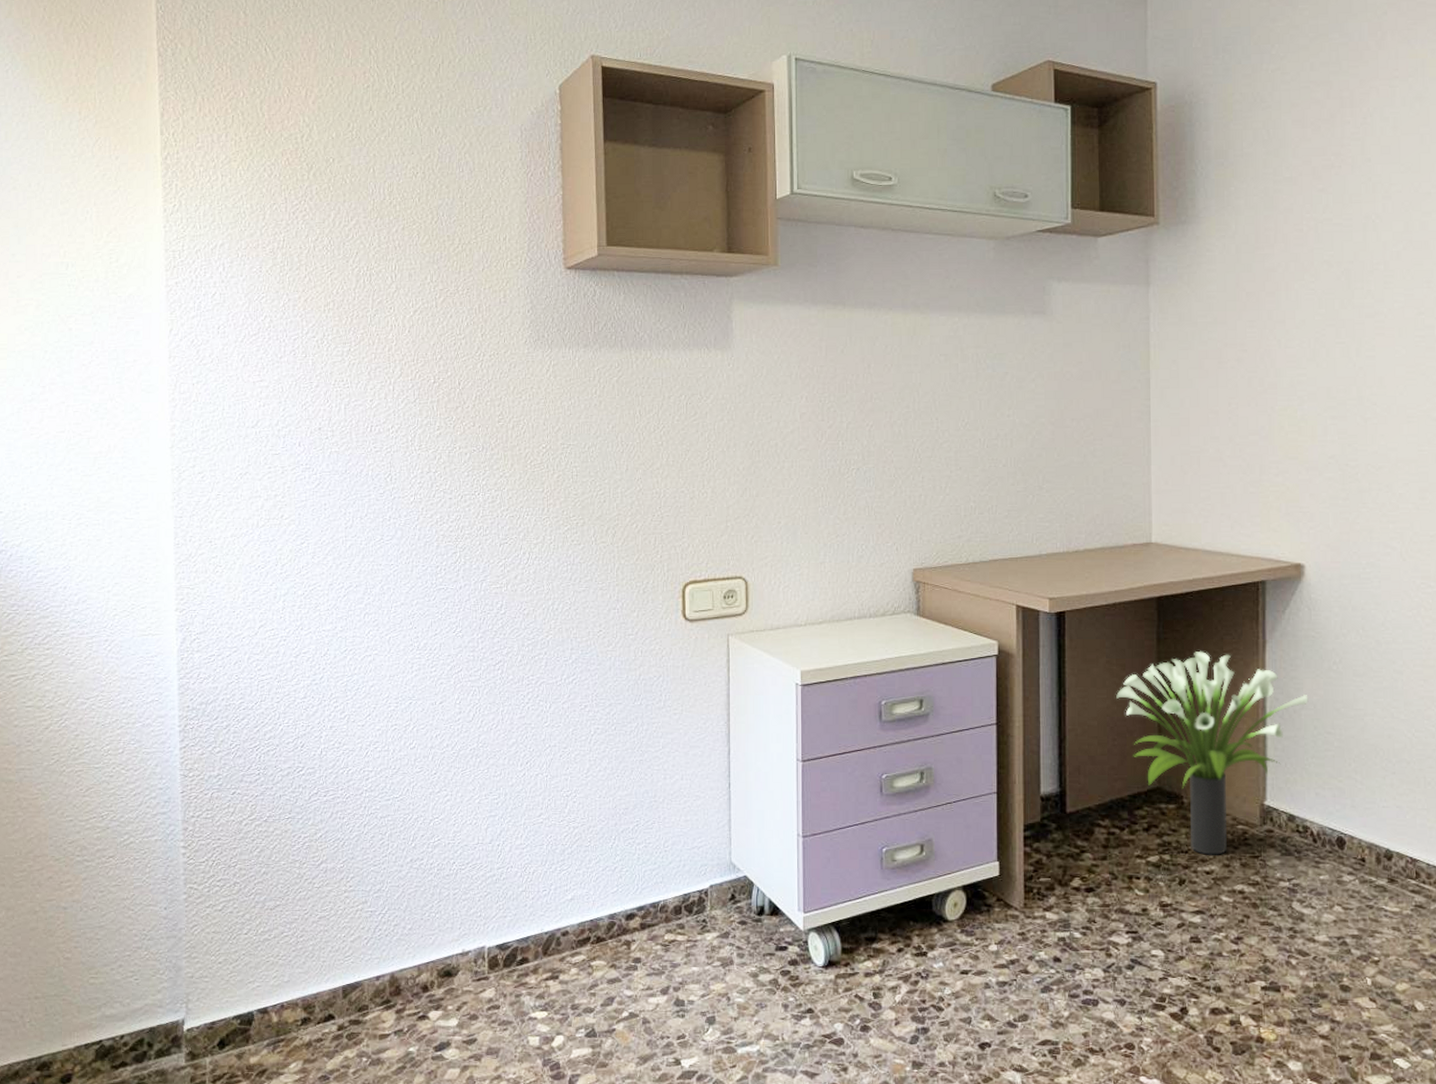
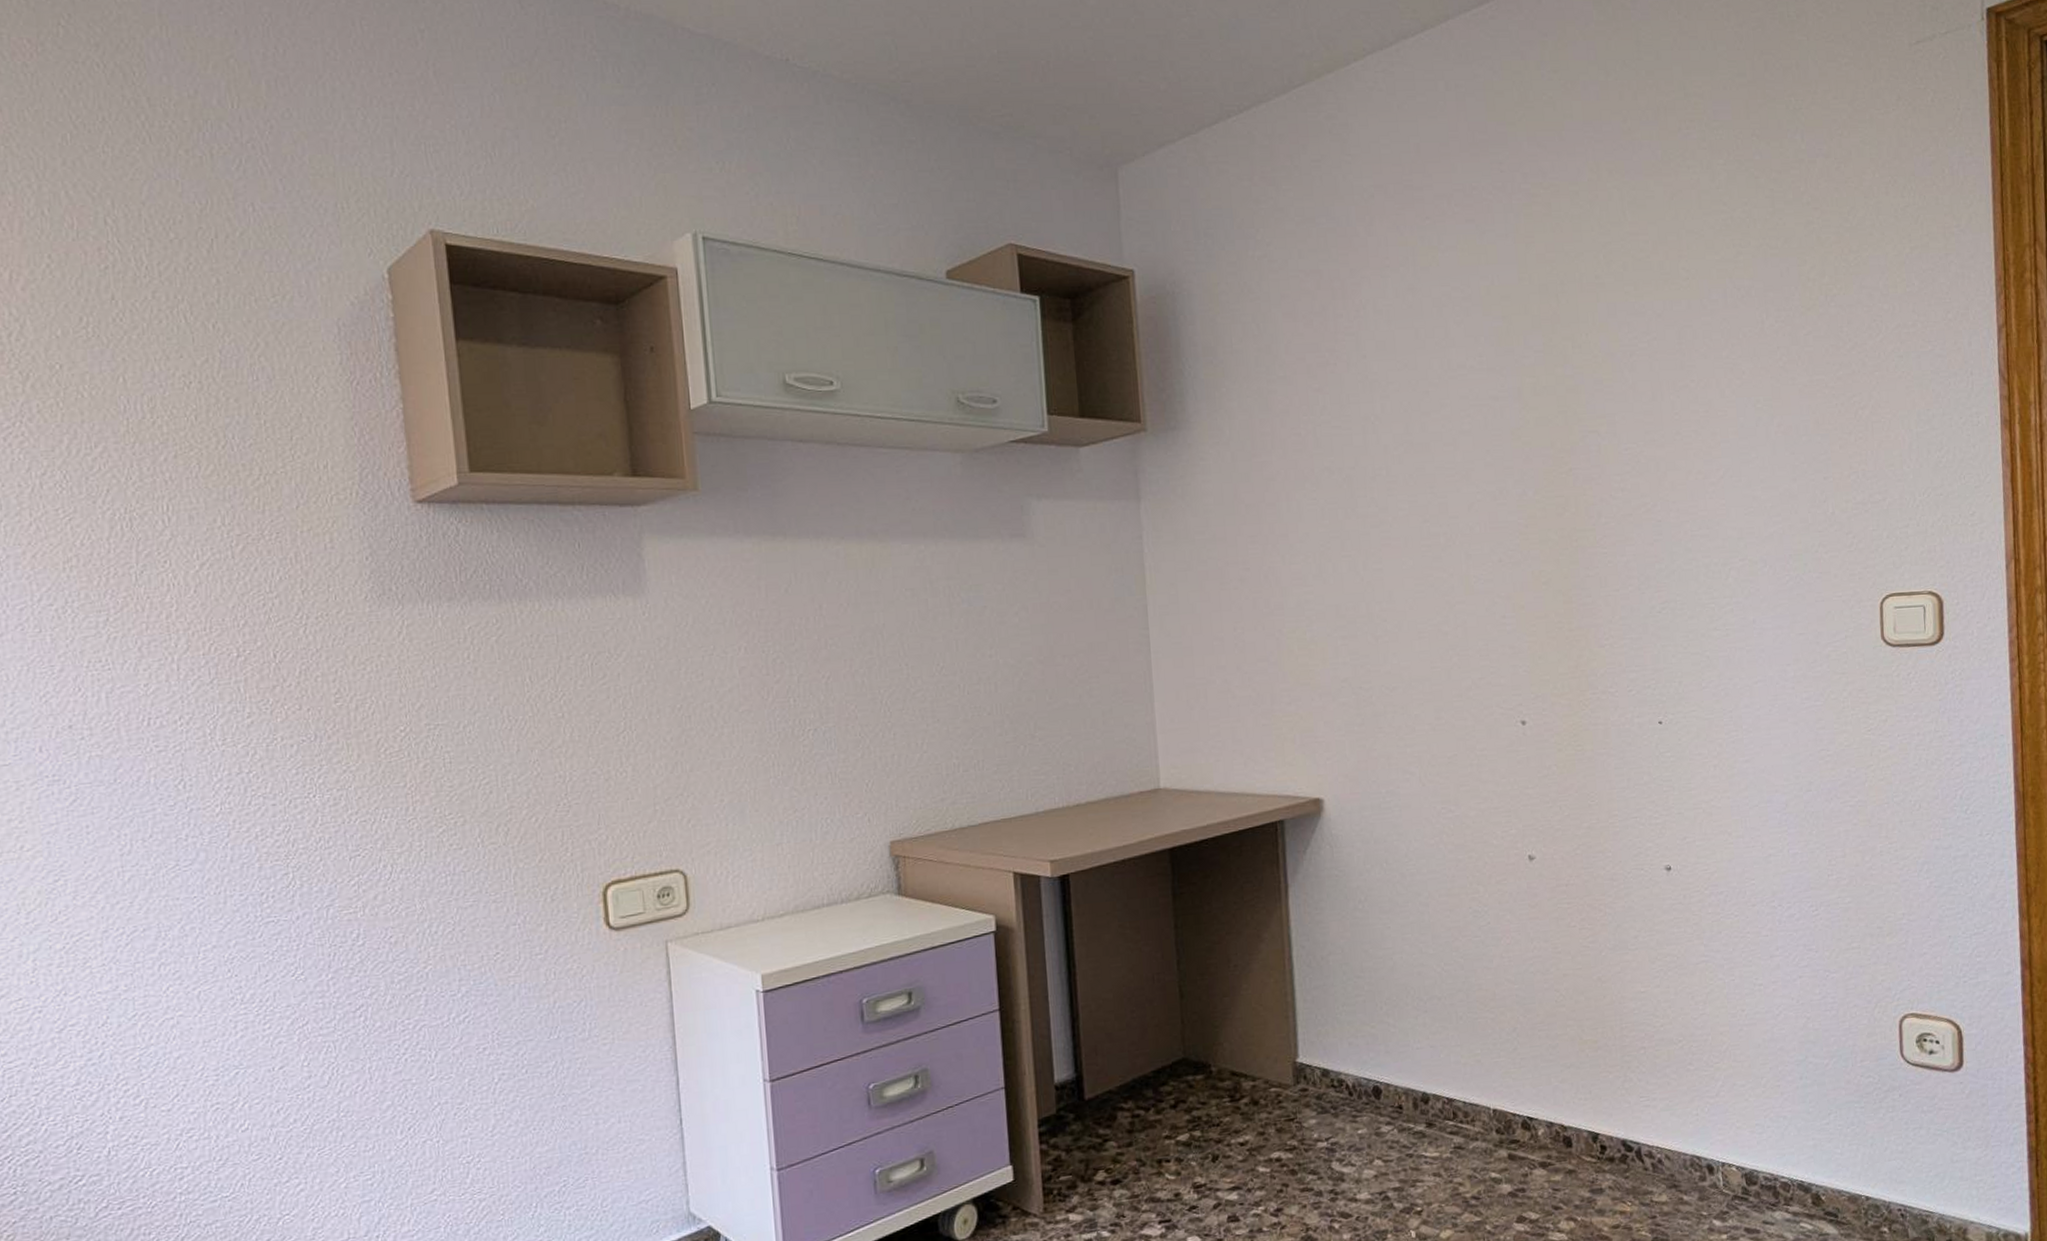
potted plant: present [1116,650,1308,855] -> none [1132,903,1336,1125]

